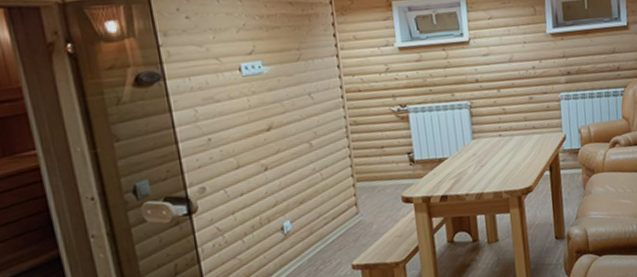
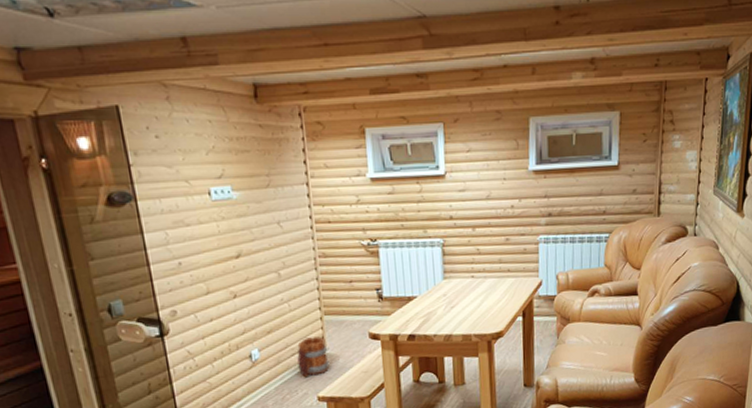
wooden mug: none [329,203,364,247] -> present [296,336,330,378]

